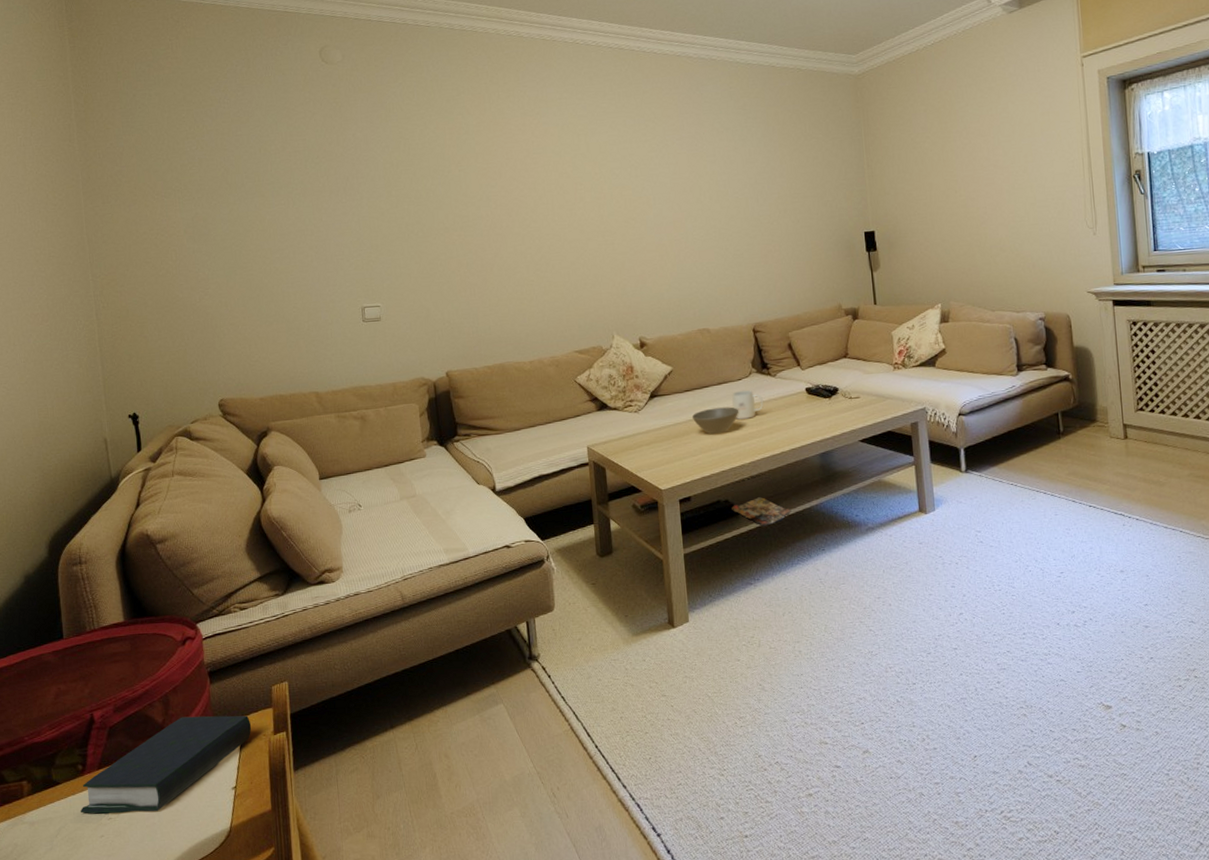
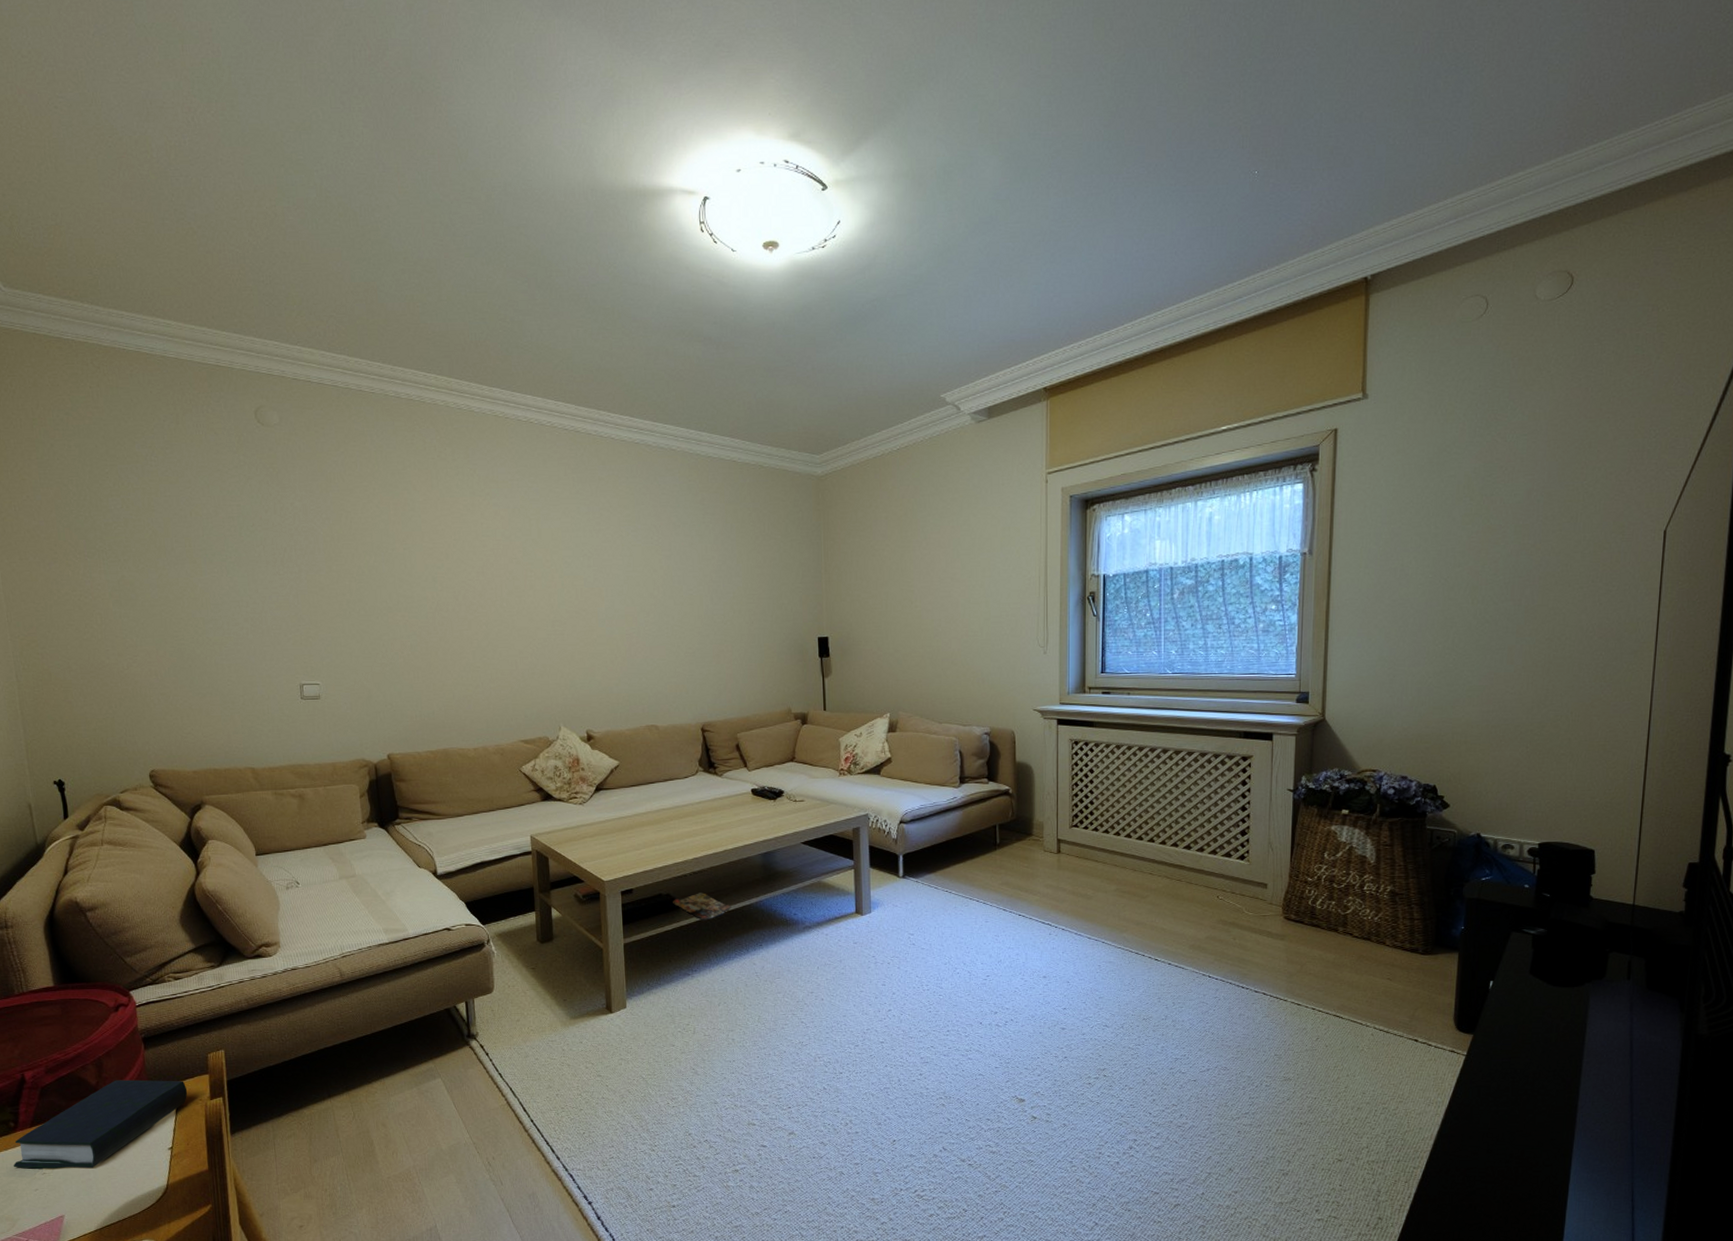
bowl: present [691,406,740,435] -> none [636,803,684,830]
mug: present [732,390,764,420] -> none [678,789,710,816]

